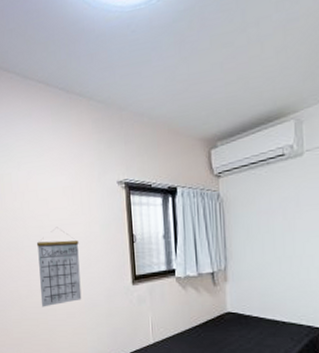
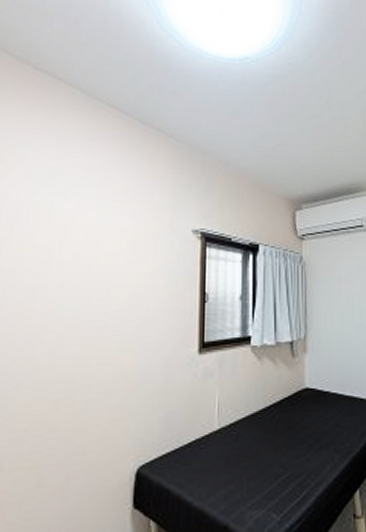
calendar: present [36,227,82,307] -> none [68,276,135,383]

